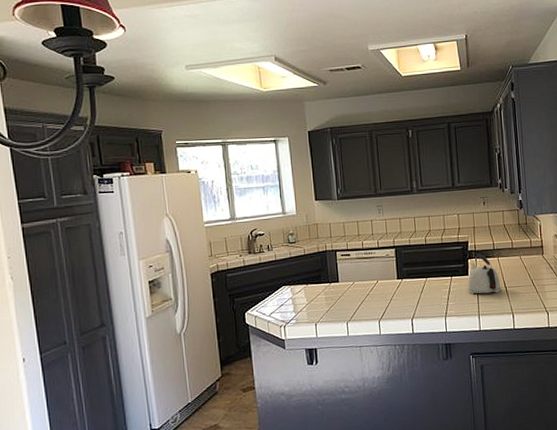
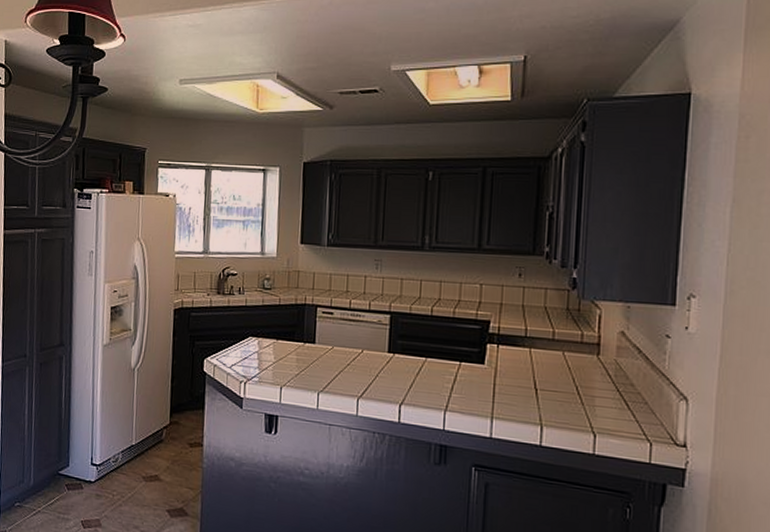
kettle: present [468,253,501,294] -> none [481,339,529,394]

